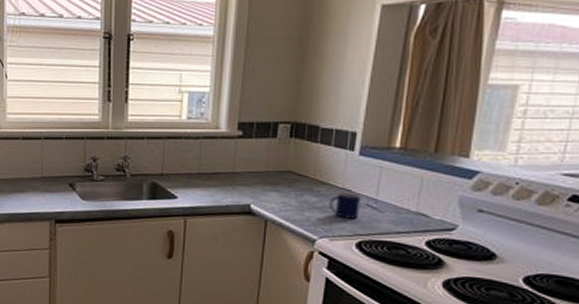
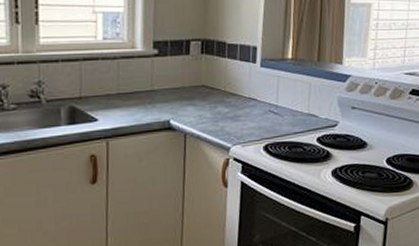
mug: present [329,192,361,219] -> none [239,101,264,125]

